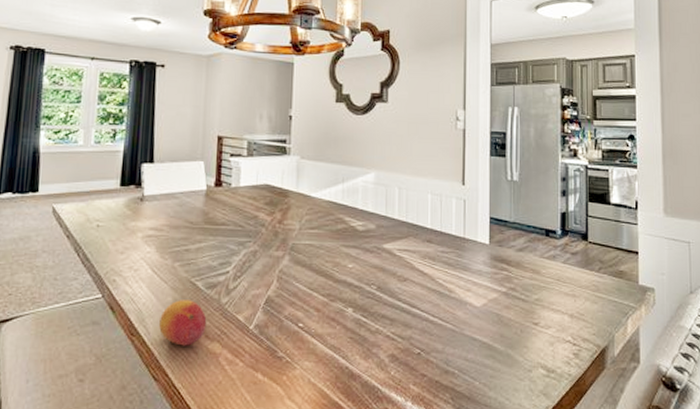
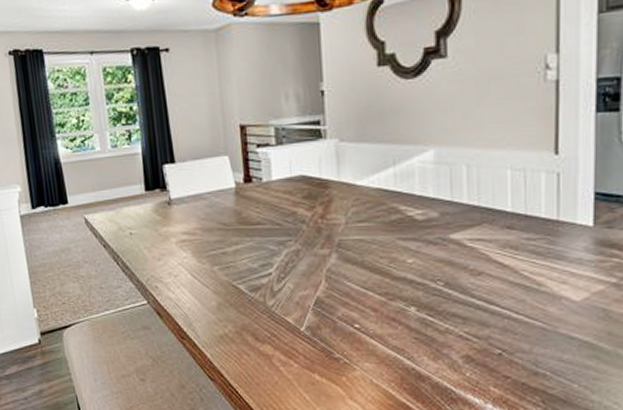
fruit: present [159,300,207,346] -> none [207,303,255,348]

